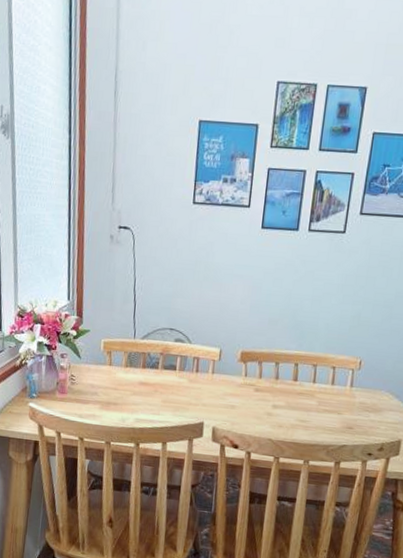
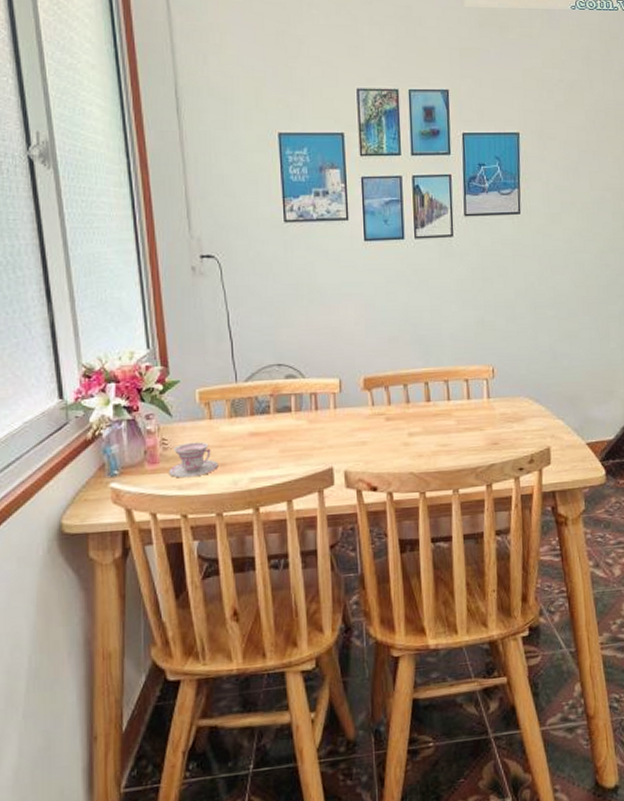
teacup: none [73,381,112,410] -> present [169,442,219,478]

